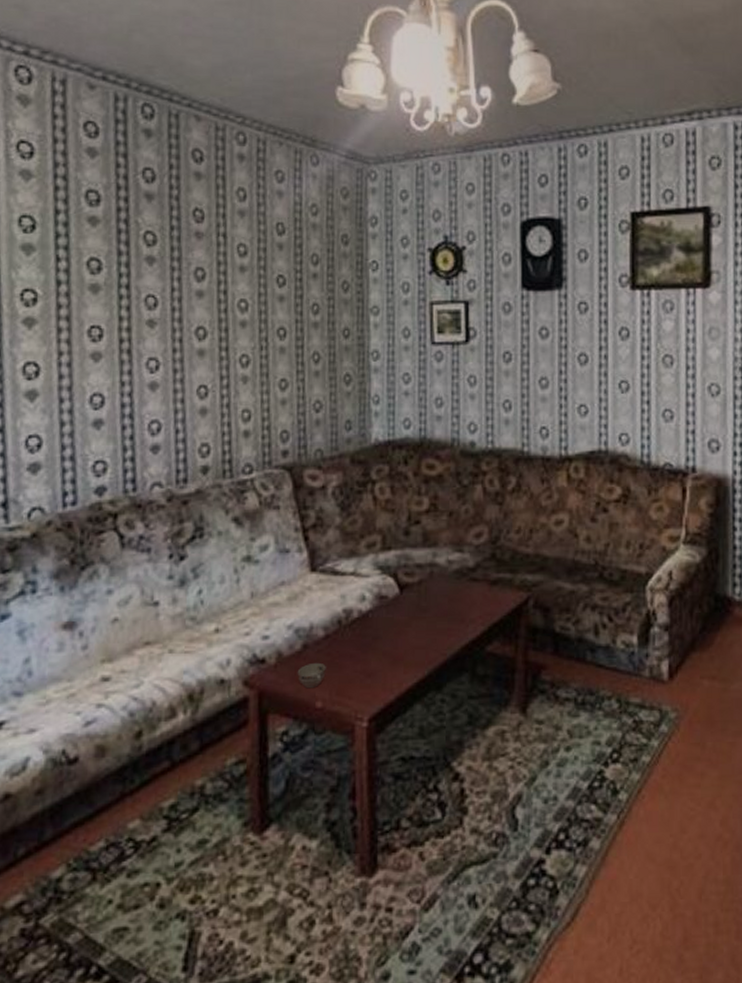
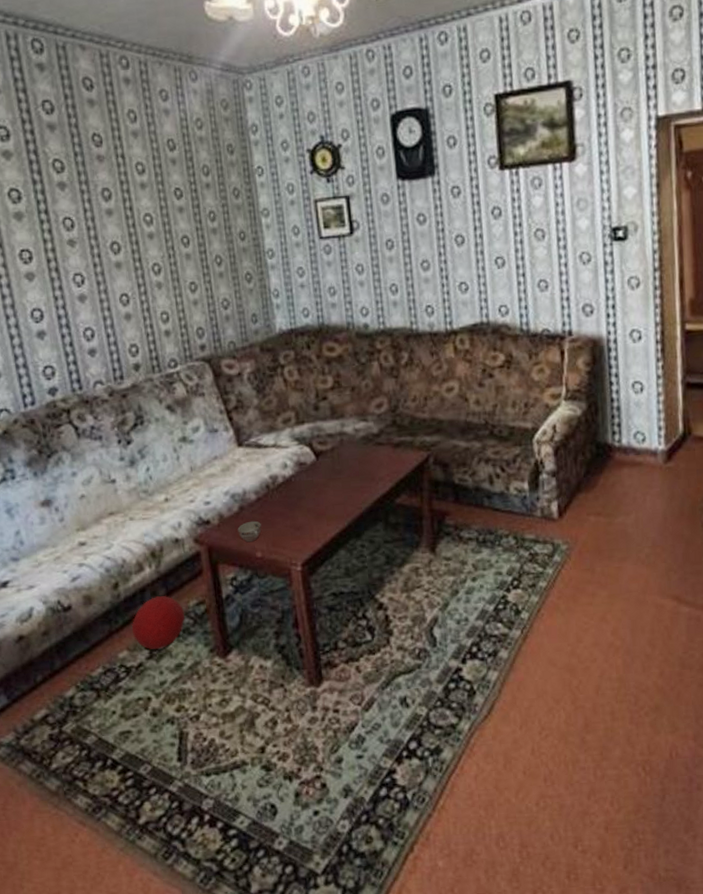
ball: none [150,751,220,819] -> present [132,596,185,649]

